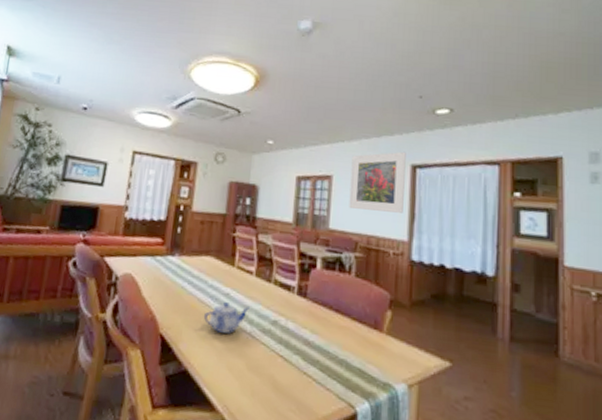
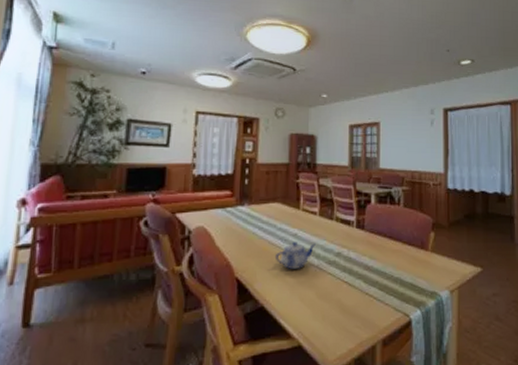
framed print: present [349,151,406,213] -> none [395,98,439,150]

